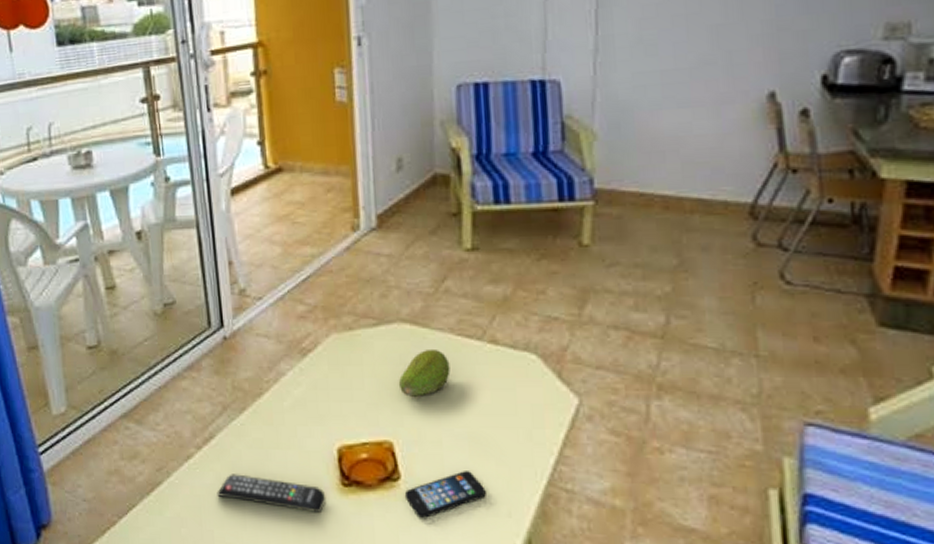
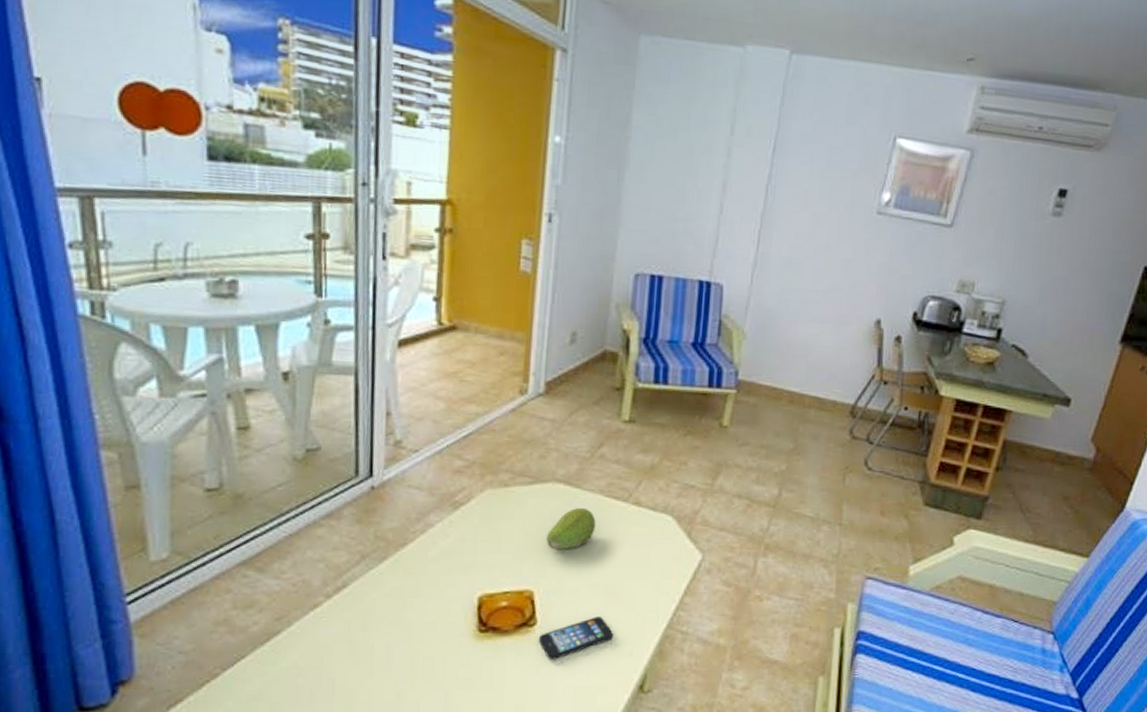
remote control: present [217,474,326,512] -> none [343,622,461,657]

